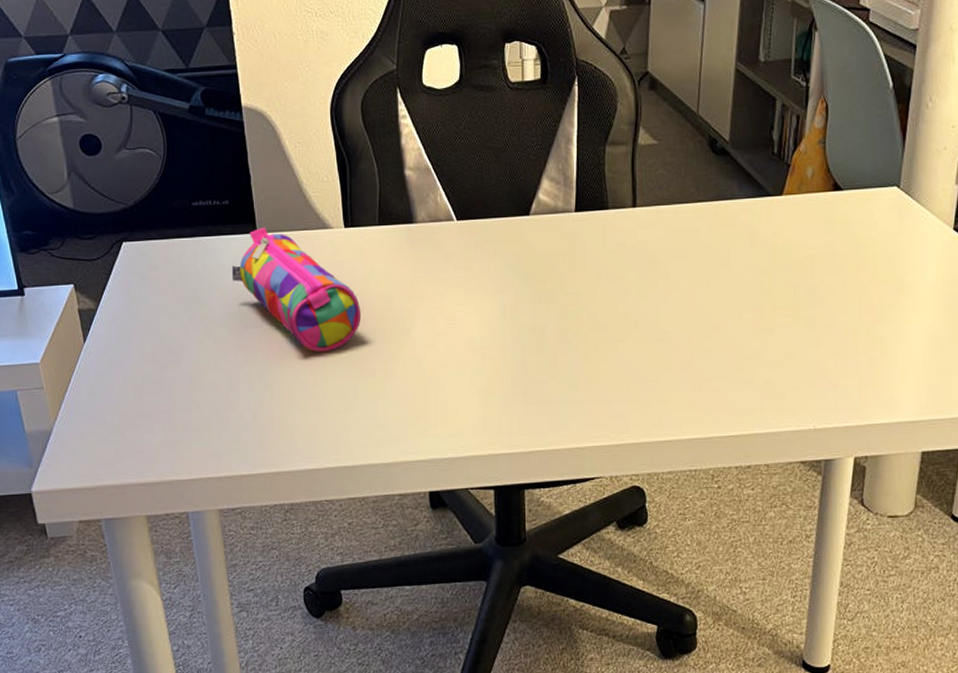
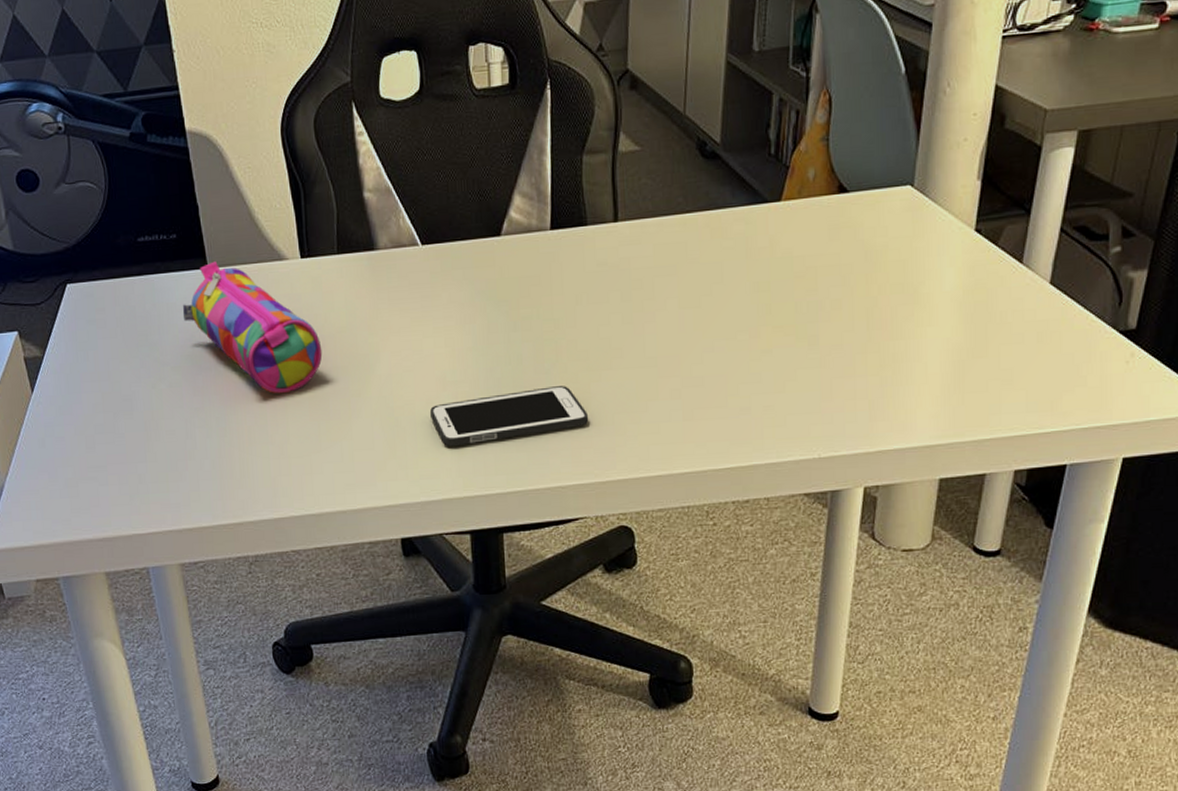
cell phone: none [460,355,606,407] -> present [430,386,589,446]

